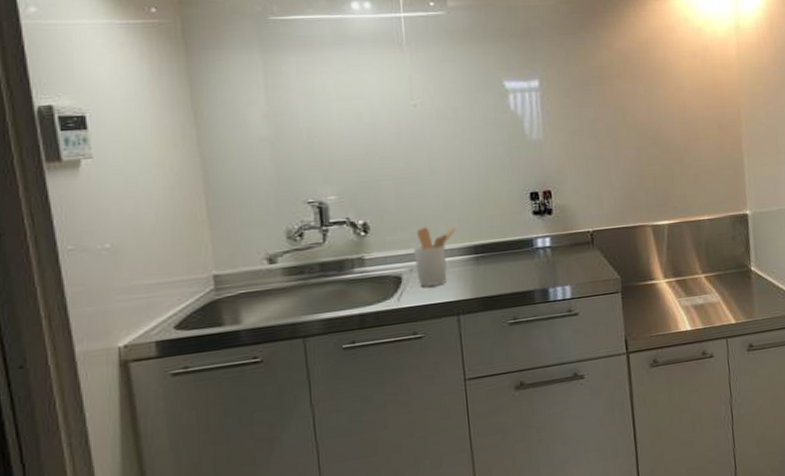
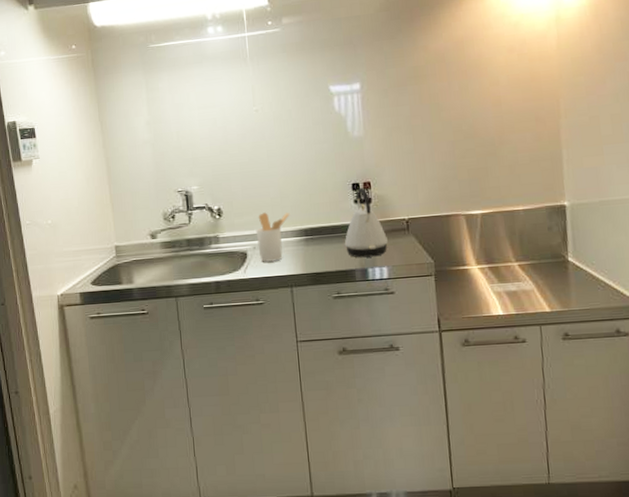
kettle: none [521,197,572,277] -> present [344,187,389,258]

